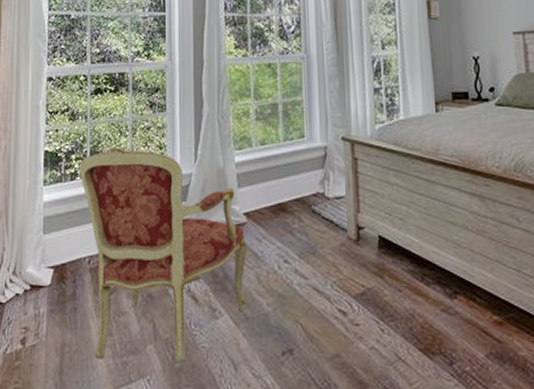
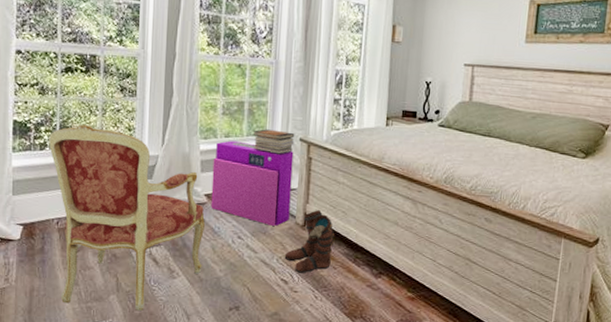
air purifier: none [250,148,340,245] -> present [210,140,294,227]
book stack: none [289,130,336,158] -> present [252,129,295,154]
boots: none [339,219,396,300] -> present [284,210,335,273]

